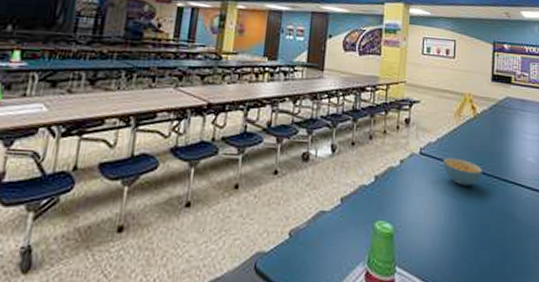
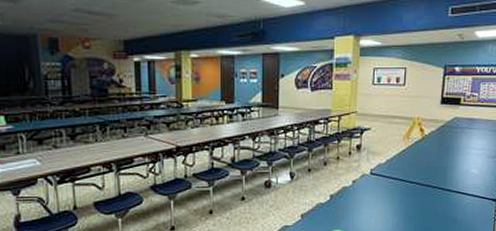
cereal bowl: present [442,157,482,186] -> none [391,175,428,198]

